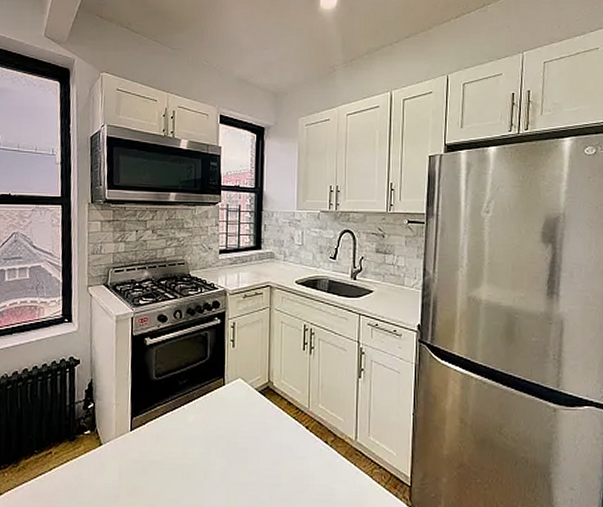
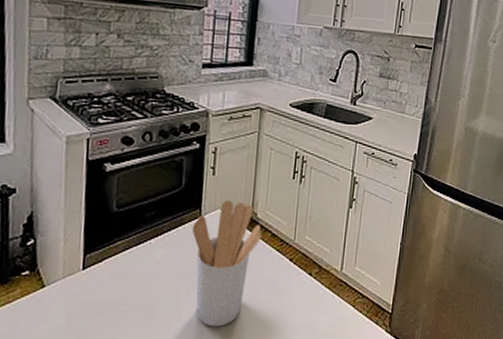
utensil holder: none [217,370,278,490] -> present [191,200,262,327]

